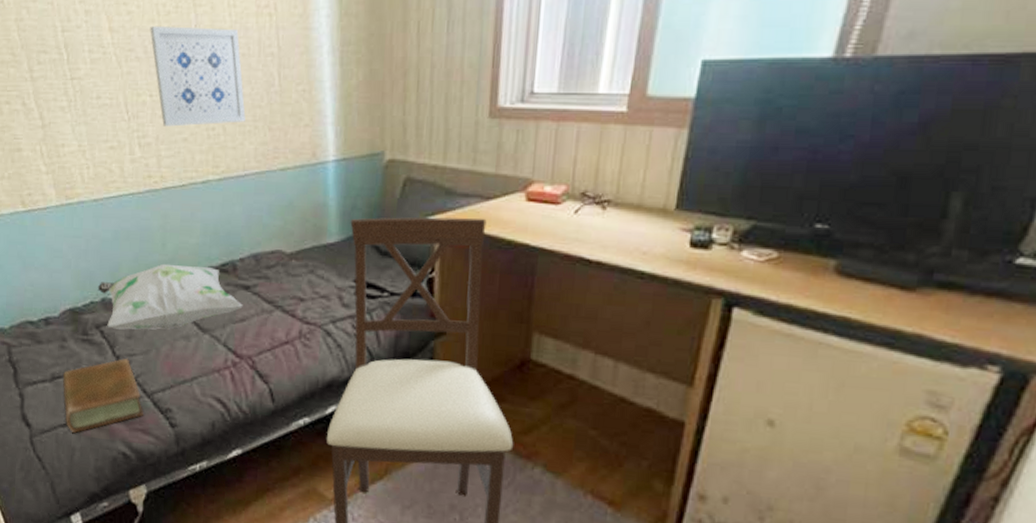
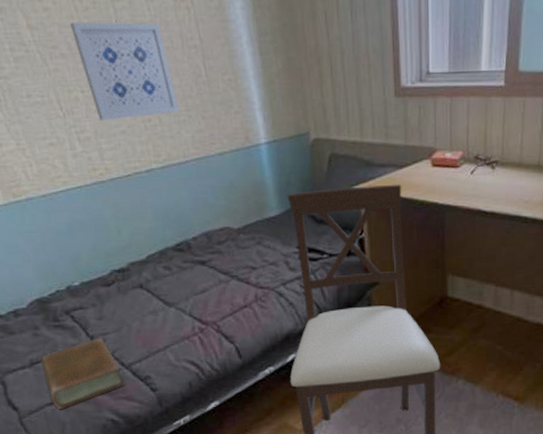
decorative pillow: present [97,263,243,330] -> none [60,248,202,313]

